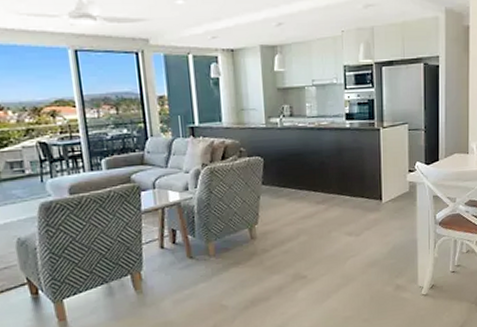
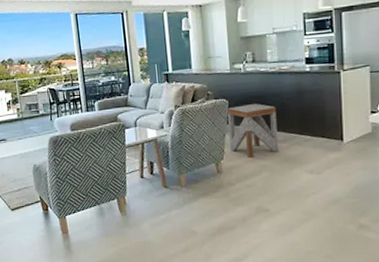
side table: none [262,162,317,221] -> present [227,104,279,158]

